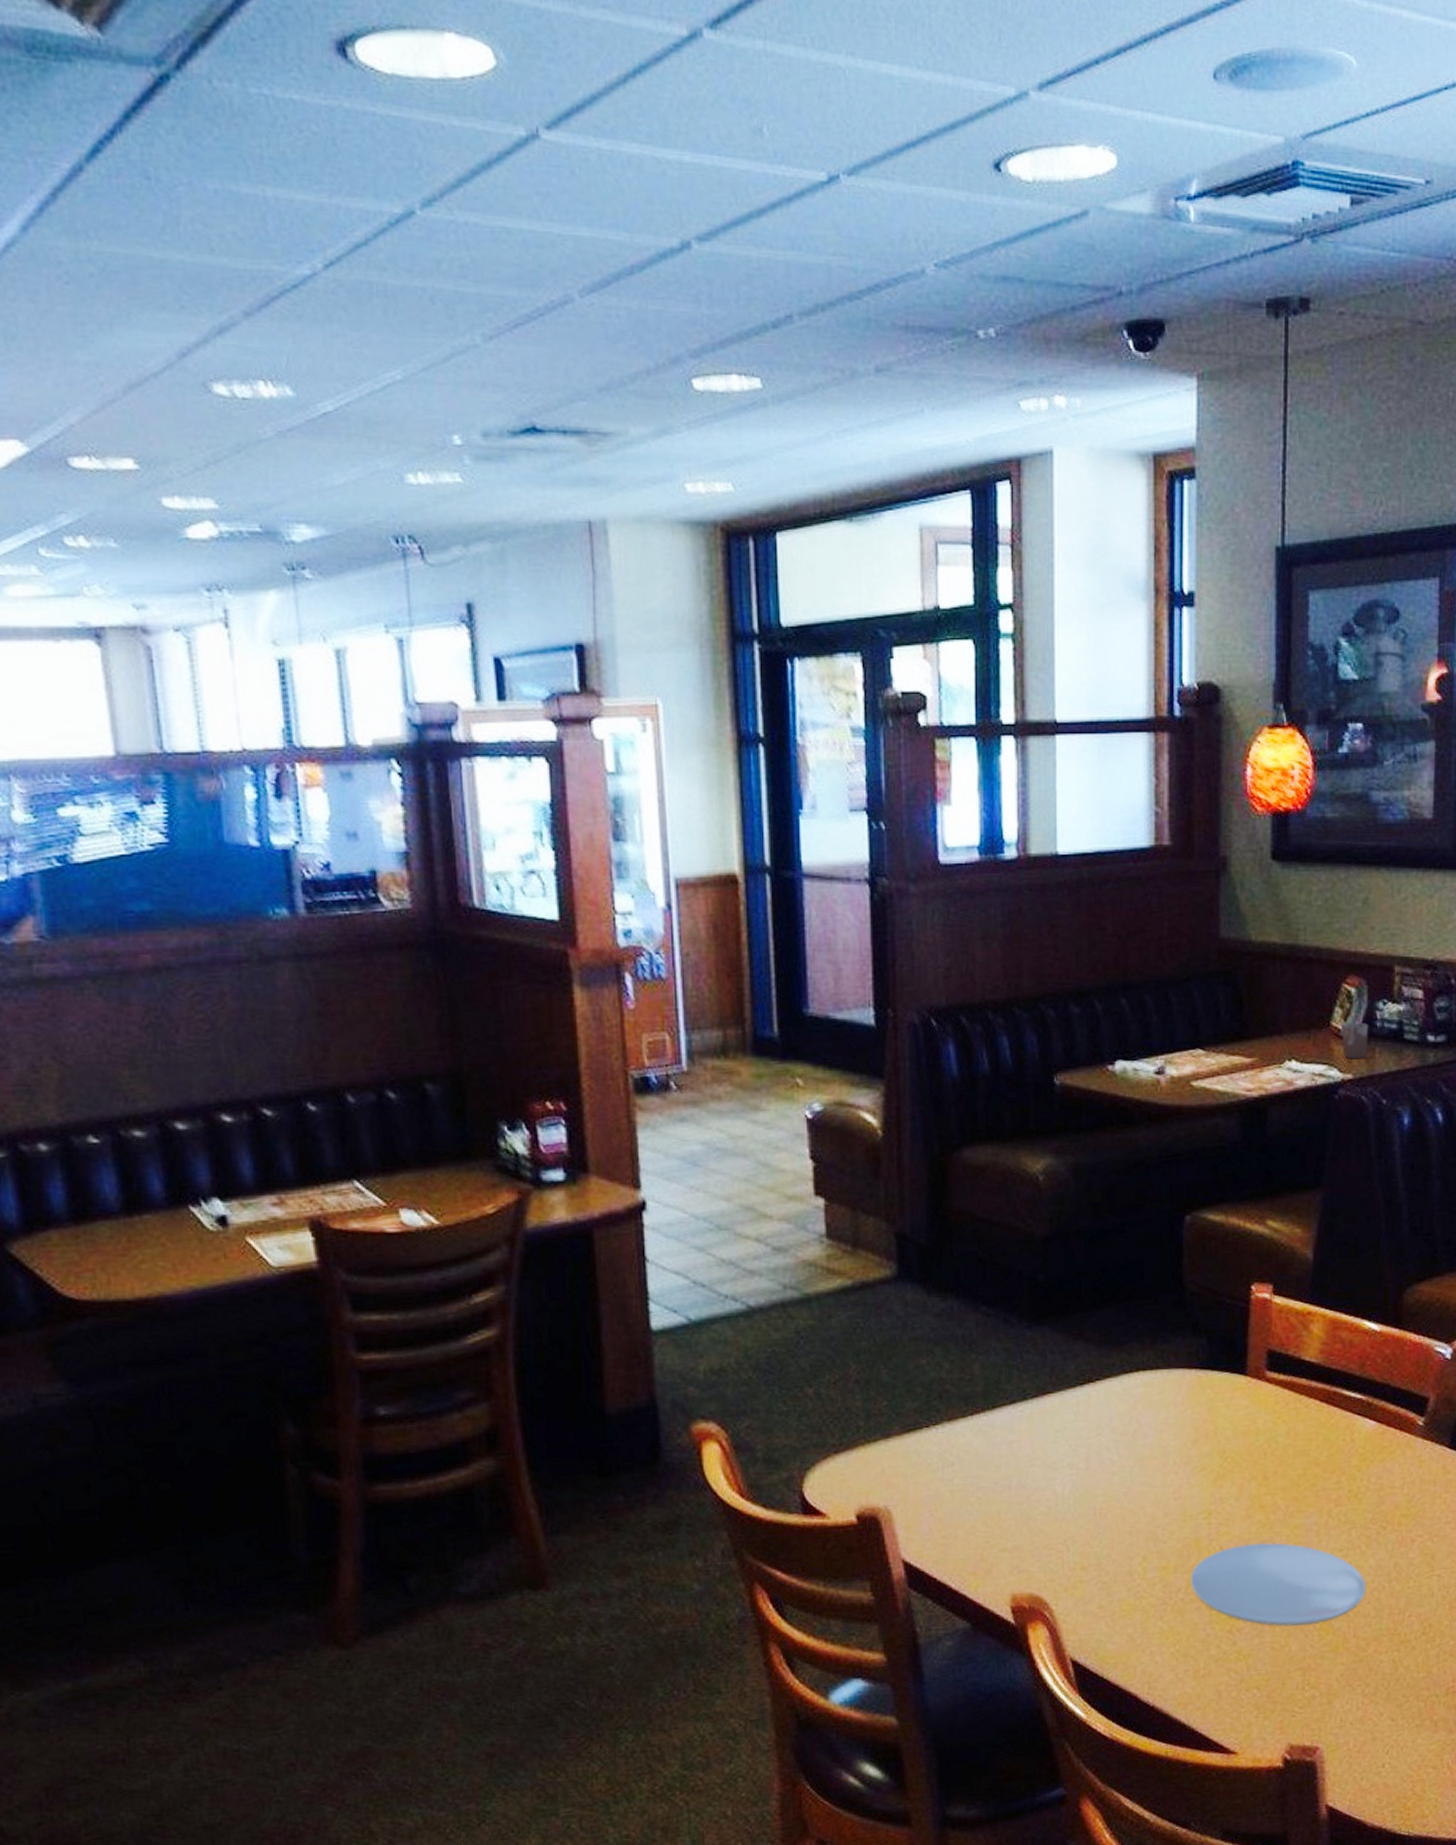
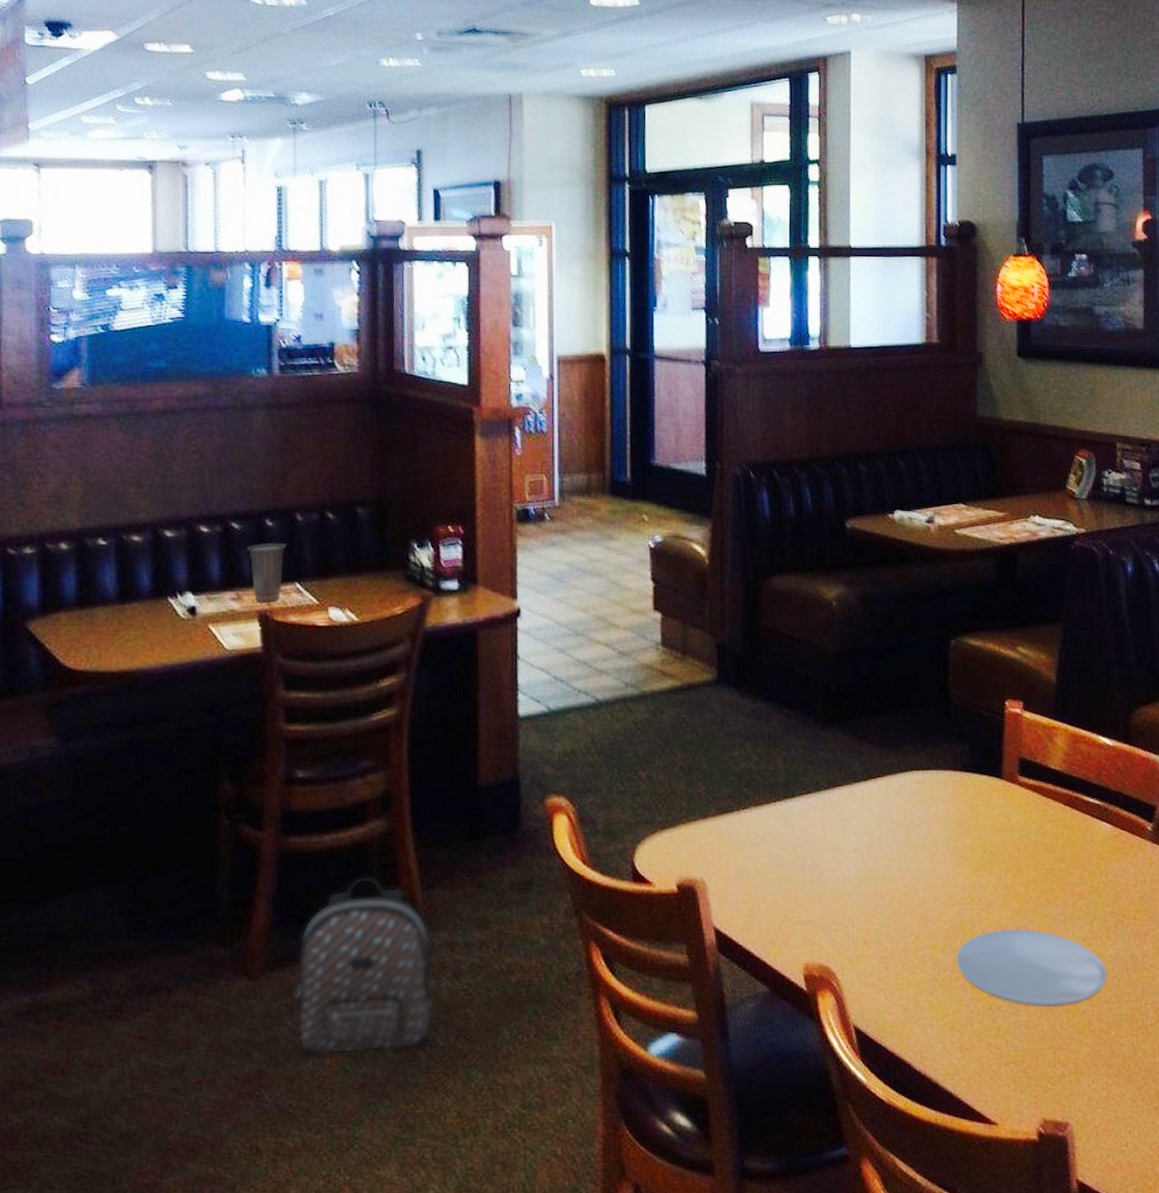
cup: none [284,1131,338,1209] -> present [246,542,287,604]
backpack: none [397,1524,567,1729] -> present [296,876,432,1056]
cup: present [1341,1023,1369,1060] -> none [1075,488,1098,517]

